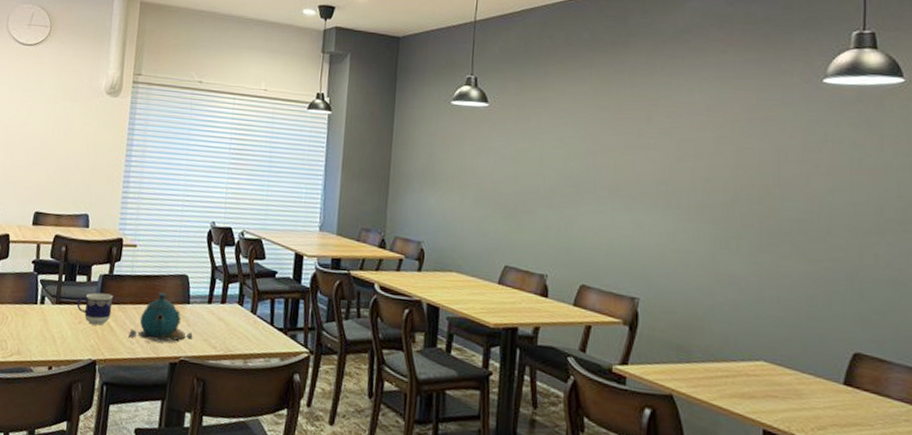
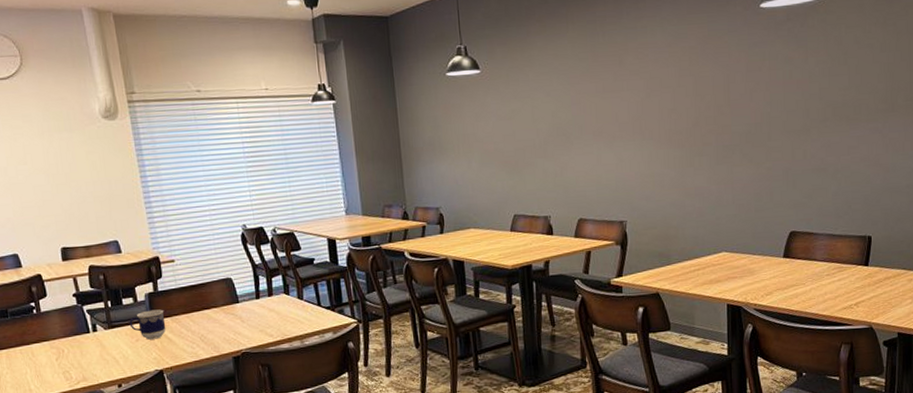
teapot: present [128,292,193,343] -> none [188,298,249,344]

